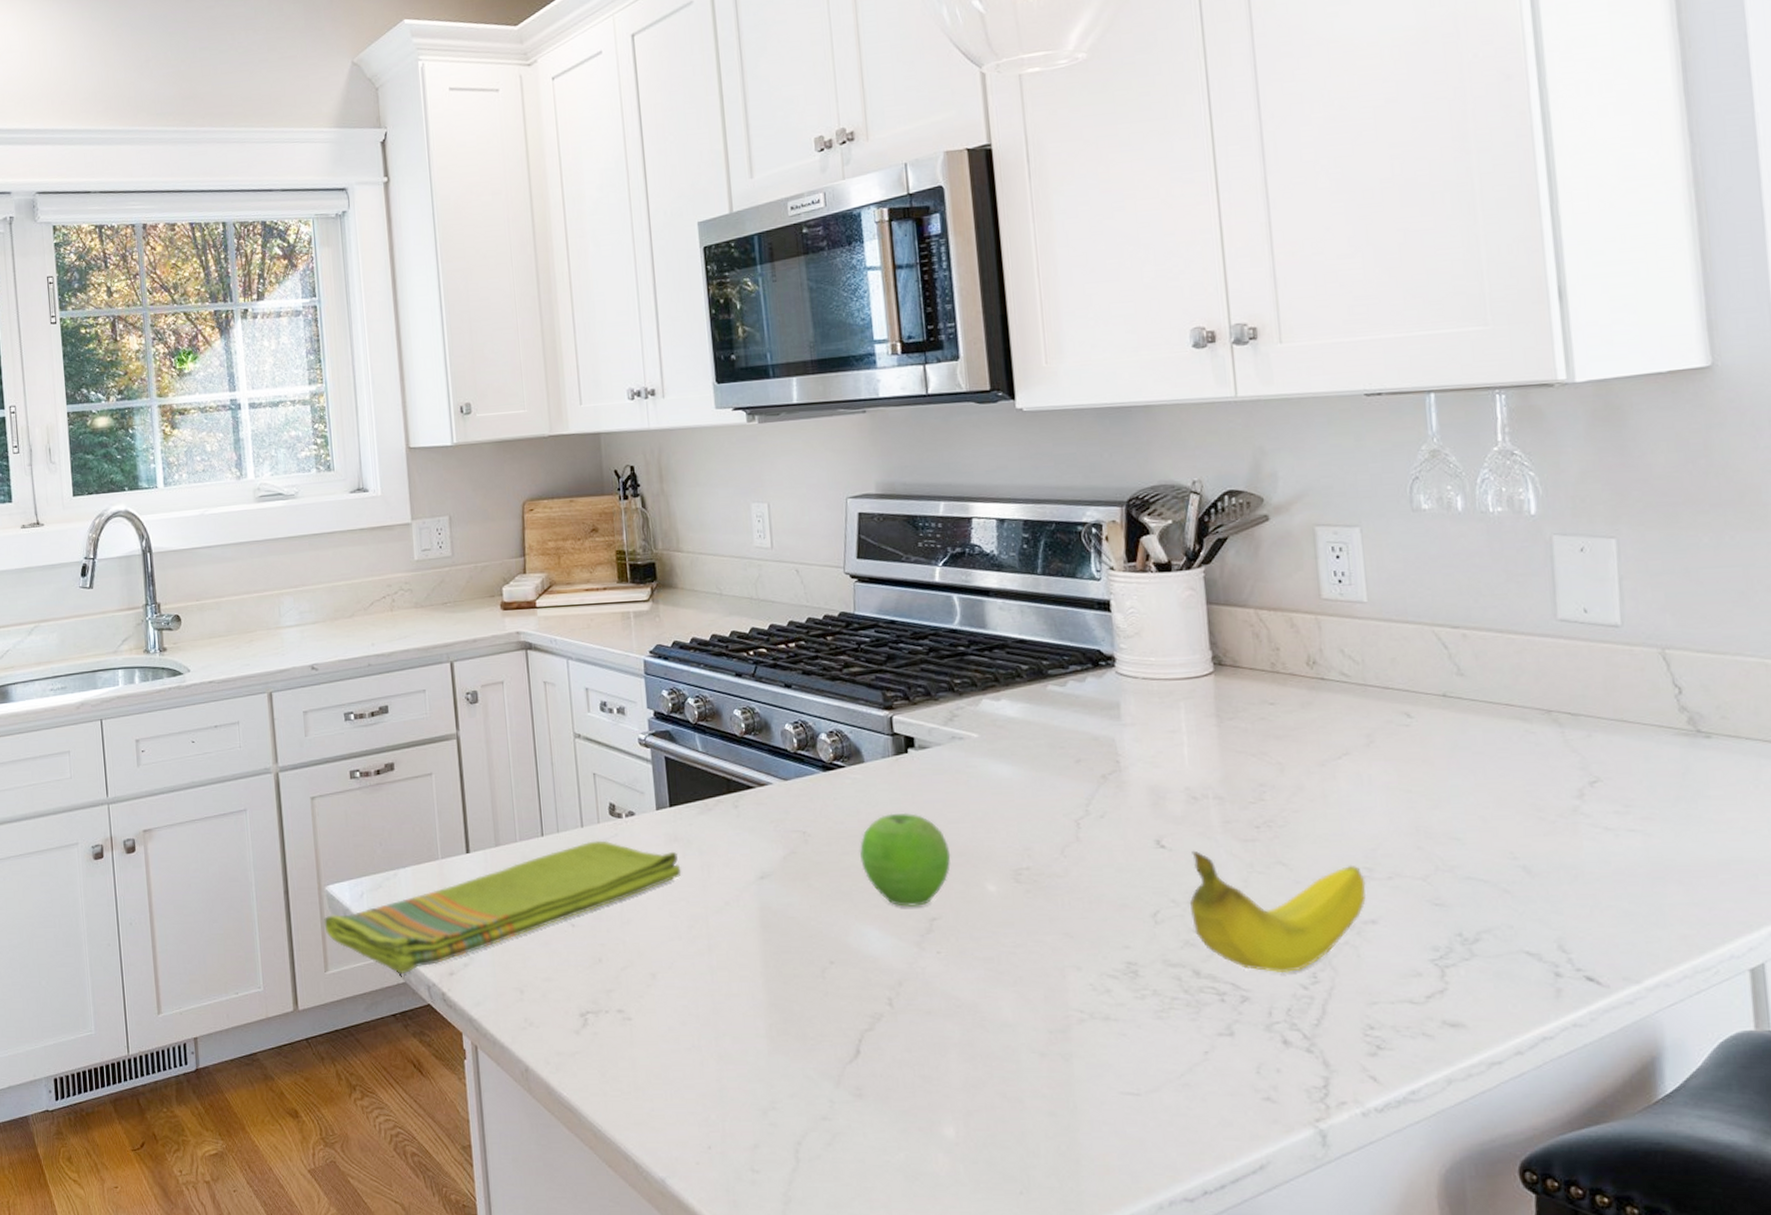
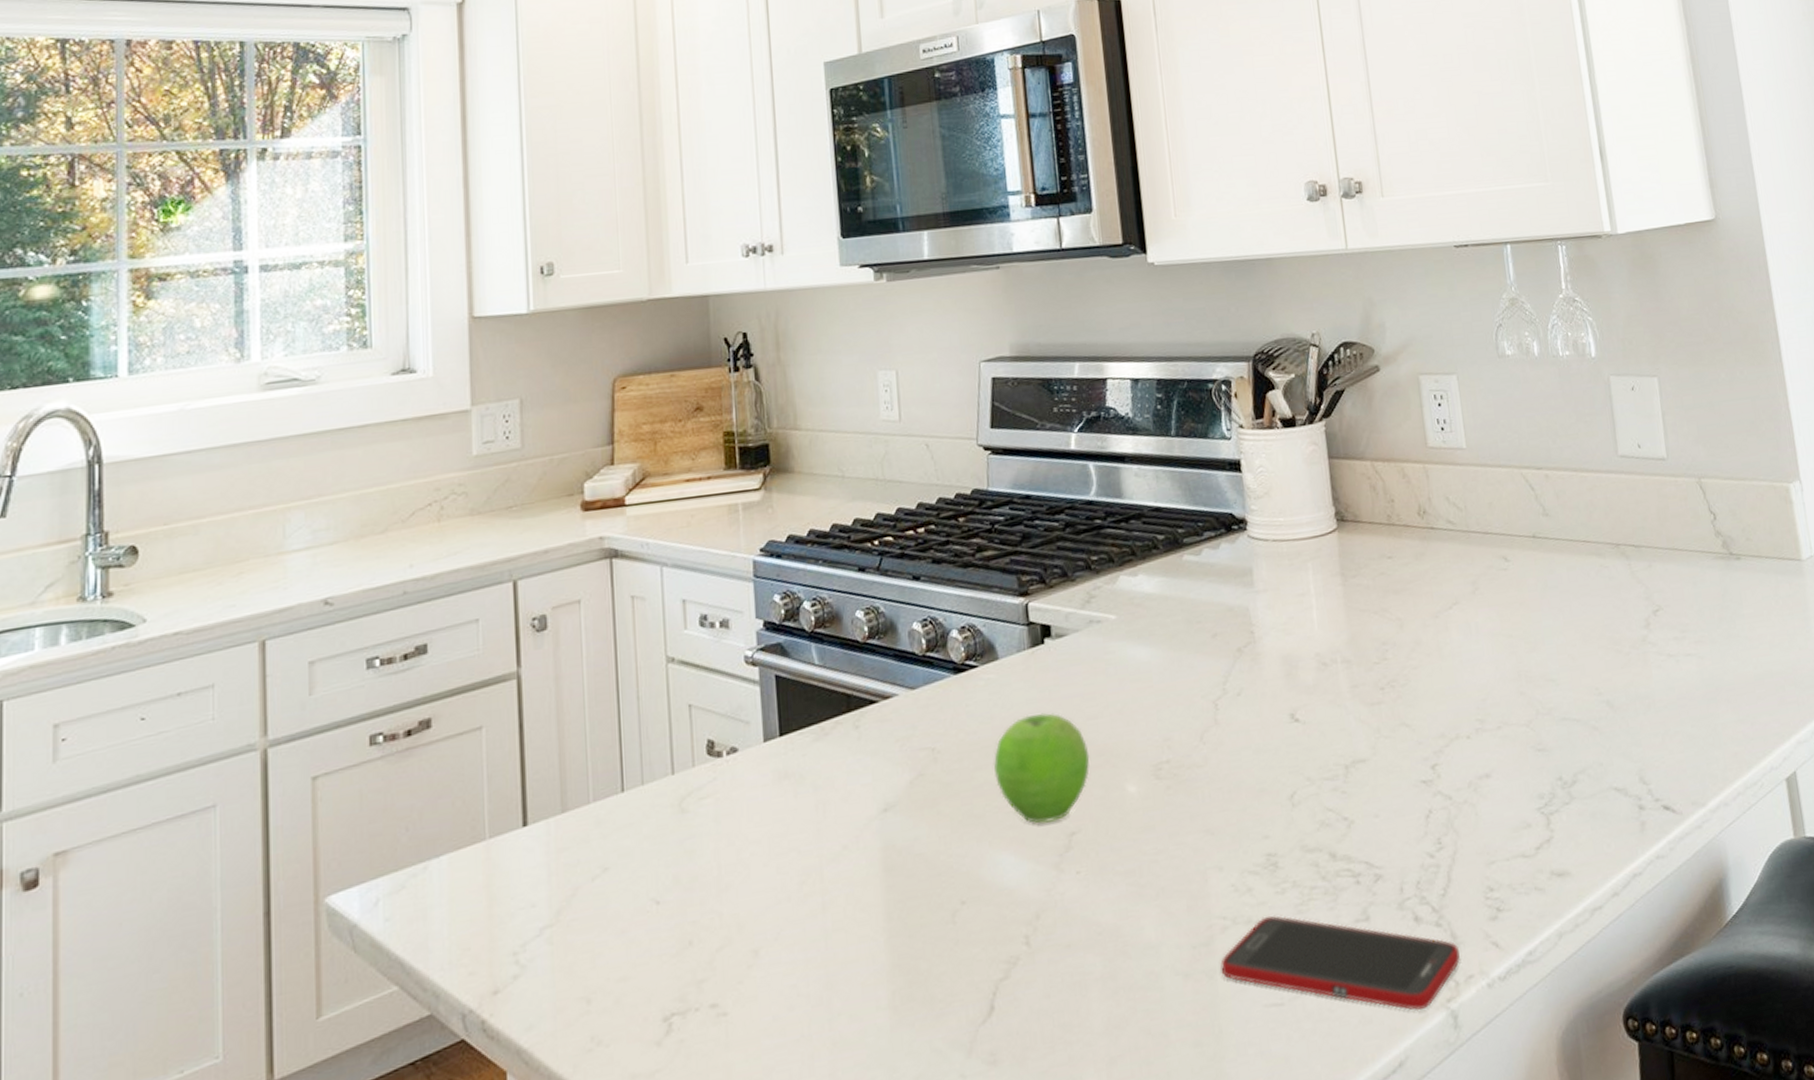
dish towel: present [324,840,682,973] -> none [320,787,792,1004]
cell phone: none [1076,1016,1332,1124] -> present [1220,915,1460,1011]
fruit: present [1189,850,1367,973] -> none [1323,718,1480,844]

